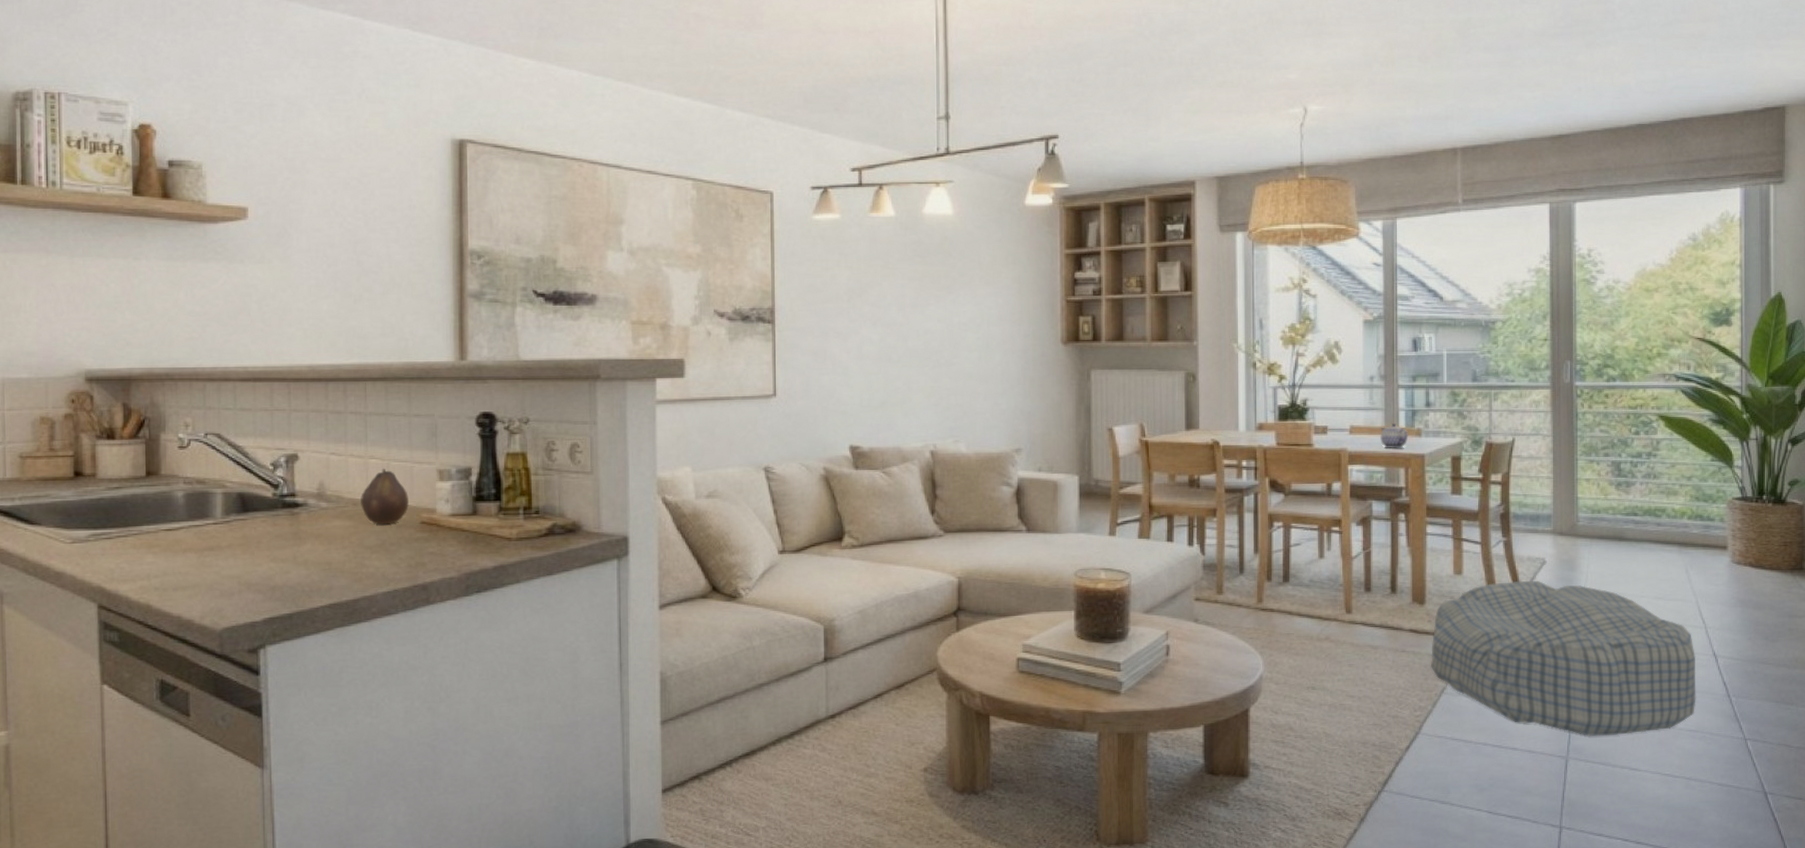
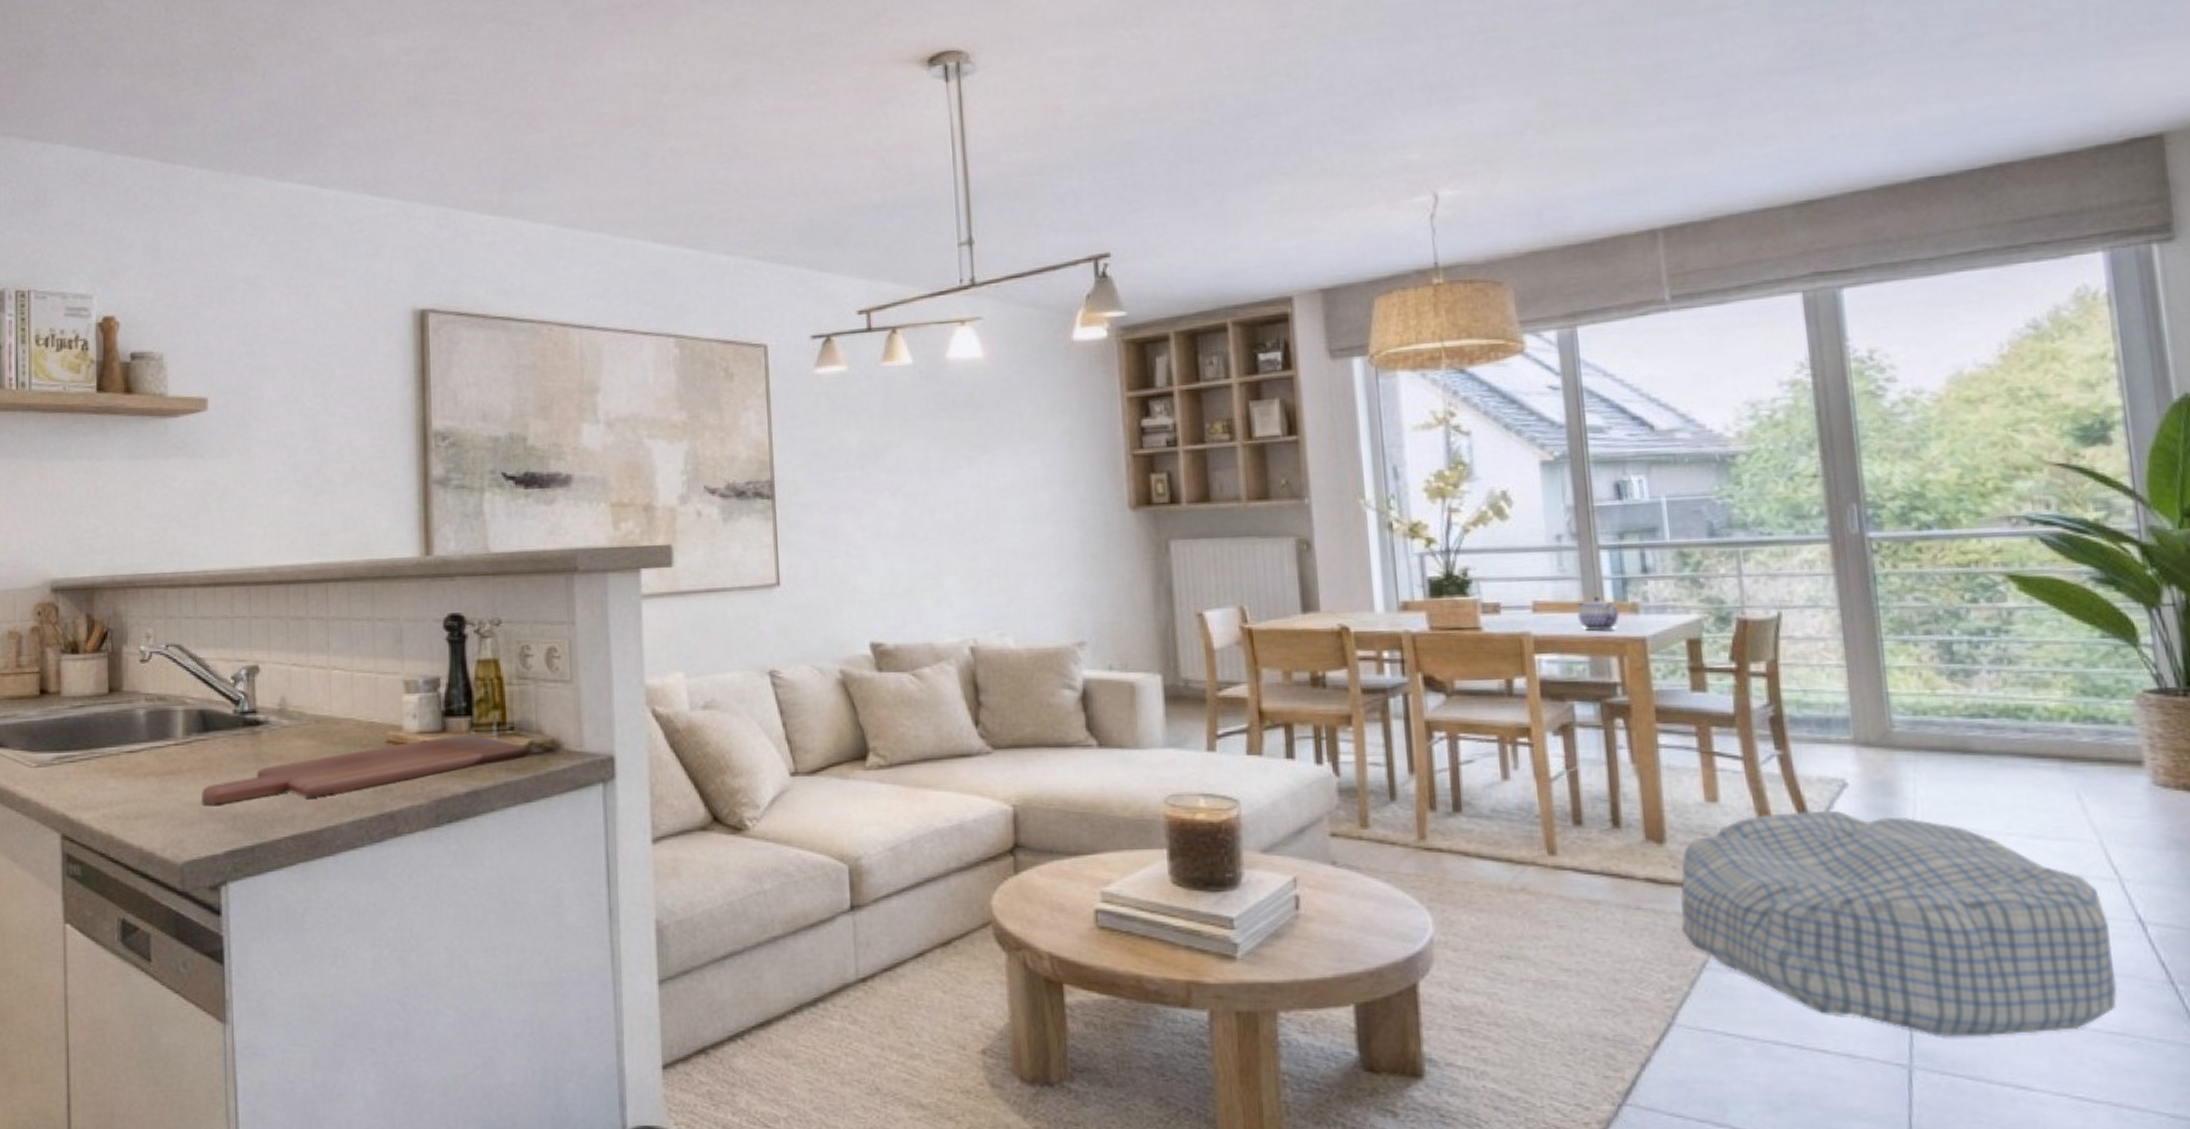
cutting board: none [241,516,552,578] -> present [202,733,529,805]
fruit: present [361,468,409,525] -> none [323,679,374,745]

